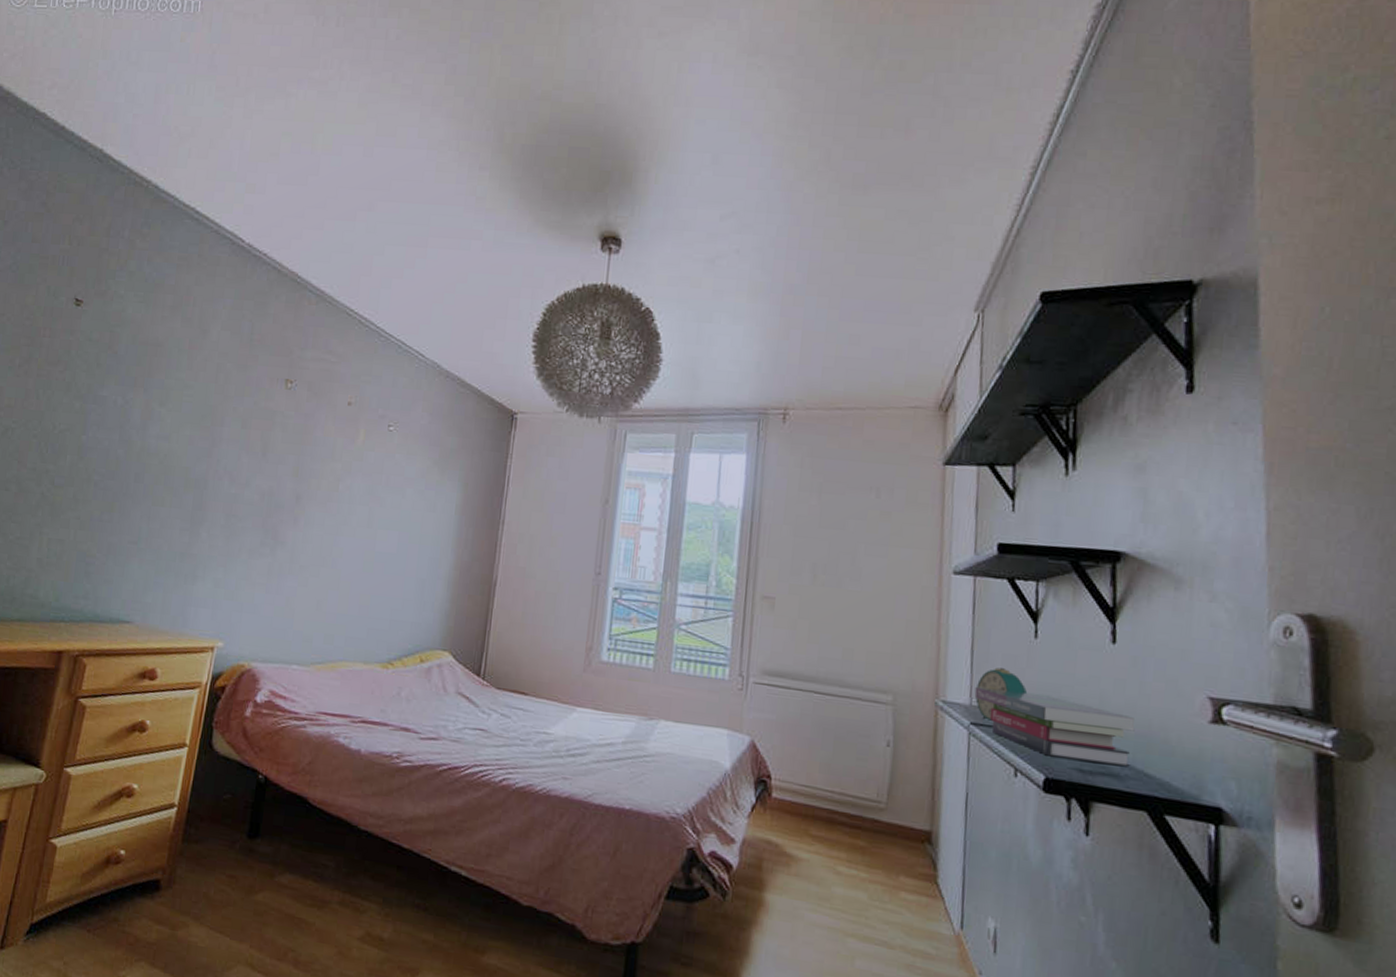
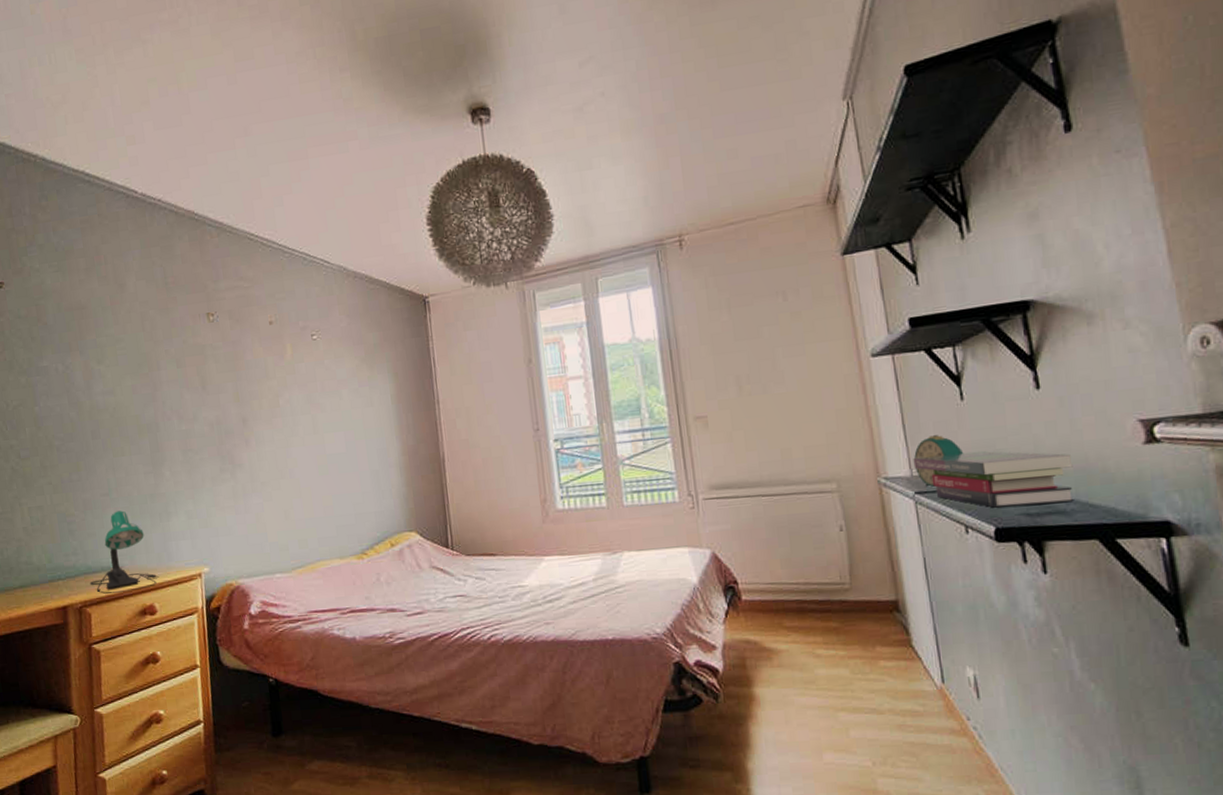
desk lamp: none [93,562,168,651] -> present [89,510,158,594]

